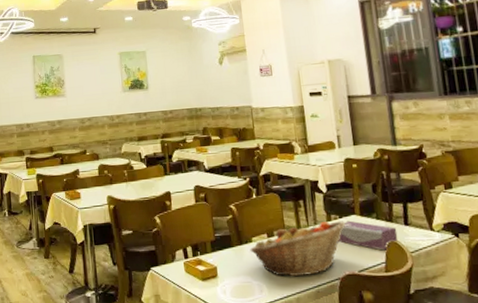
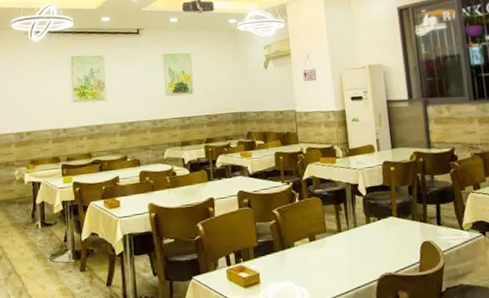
fruit basket: present [250,221,346,277] -> none [292,223,384,280]
tissue box: present [338,220,399,251] -> none [376,222,432,251]

